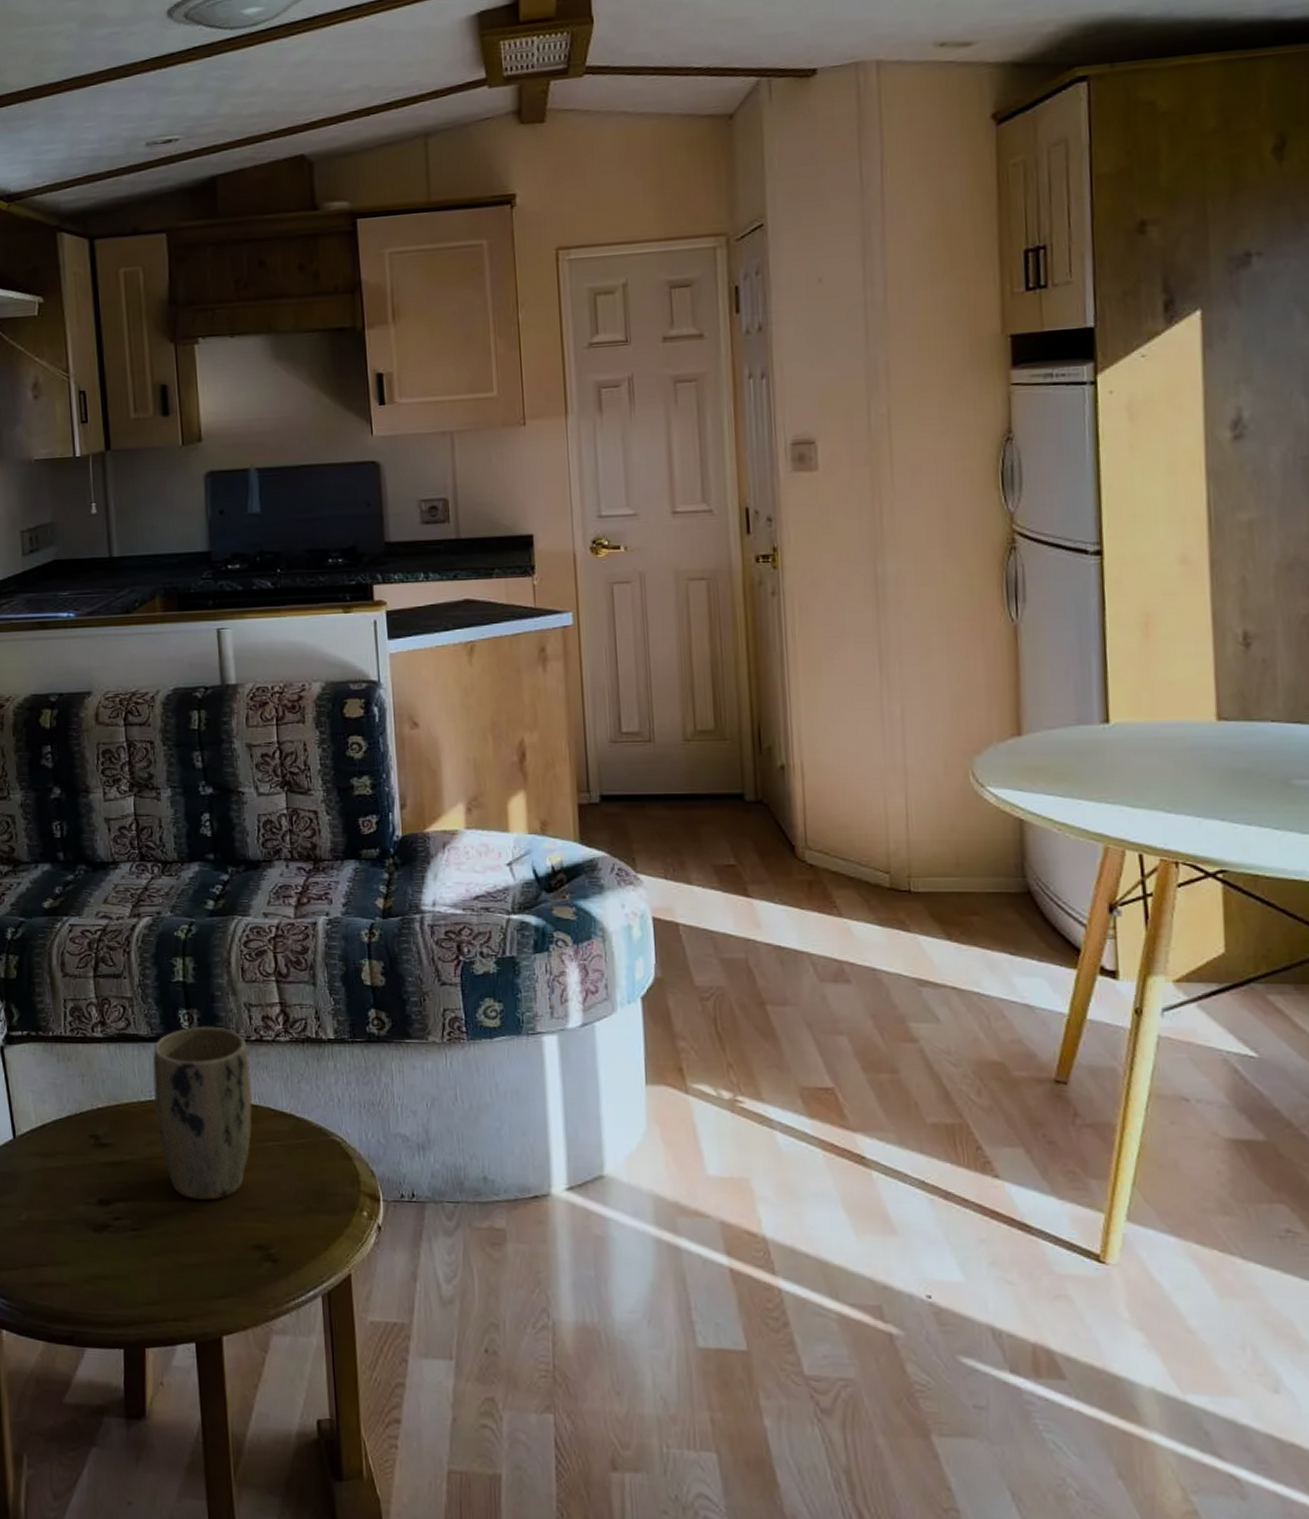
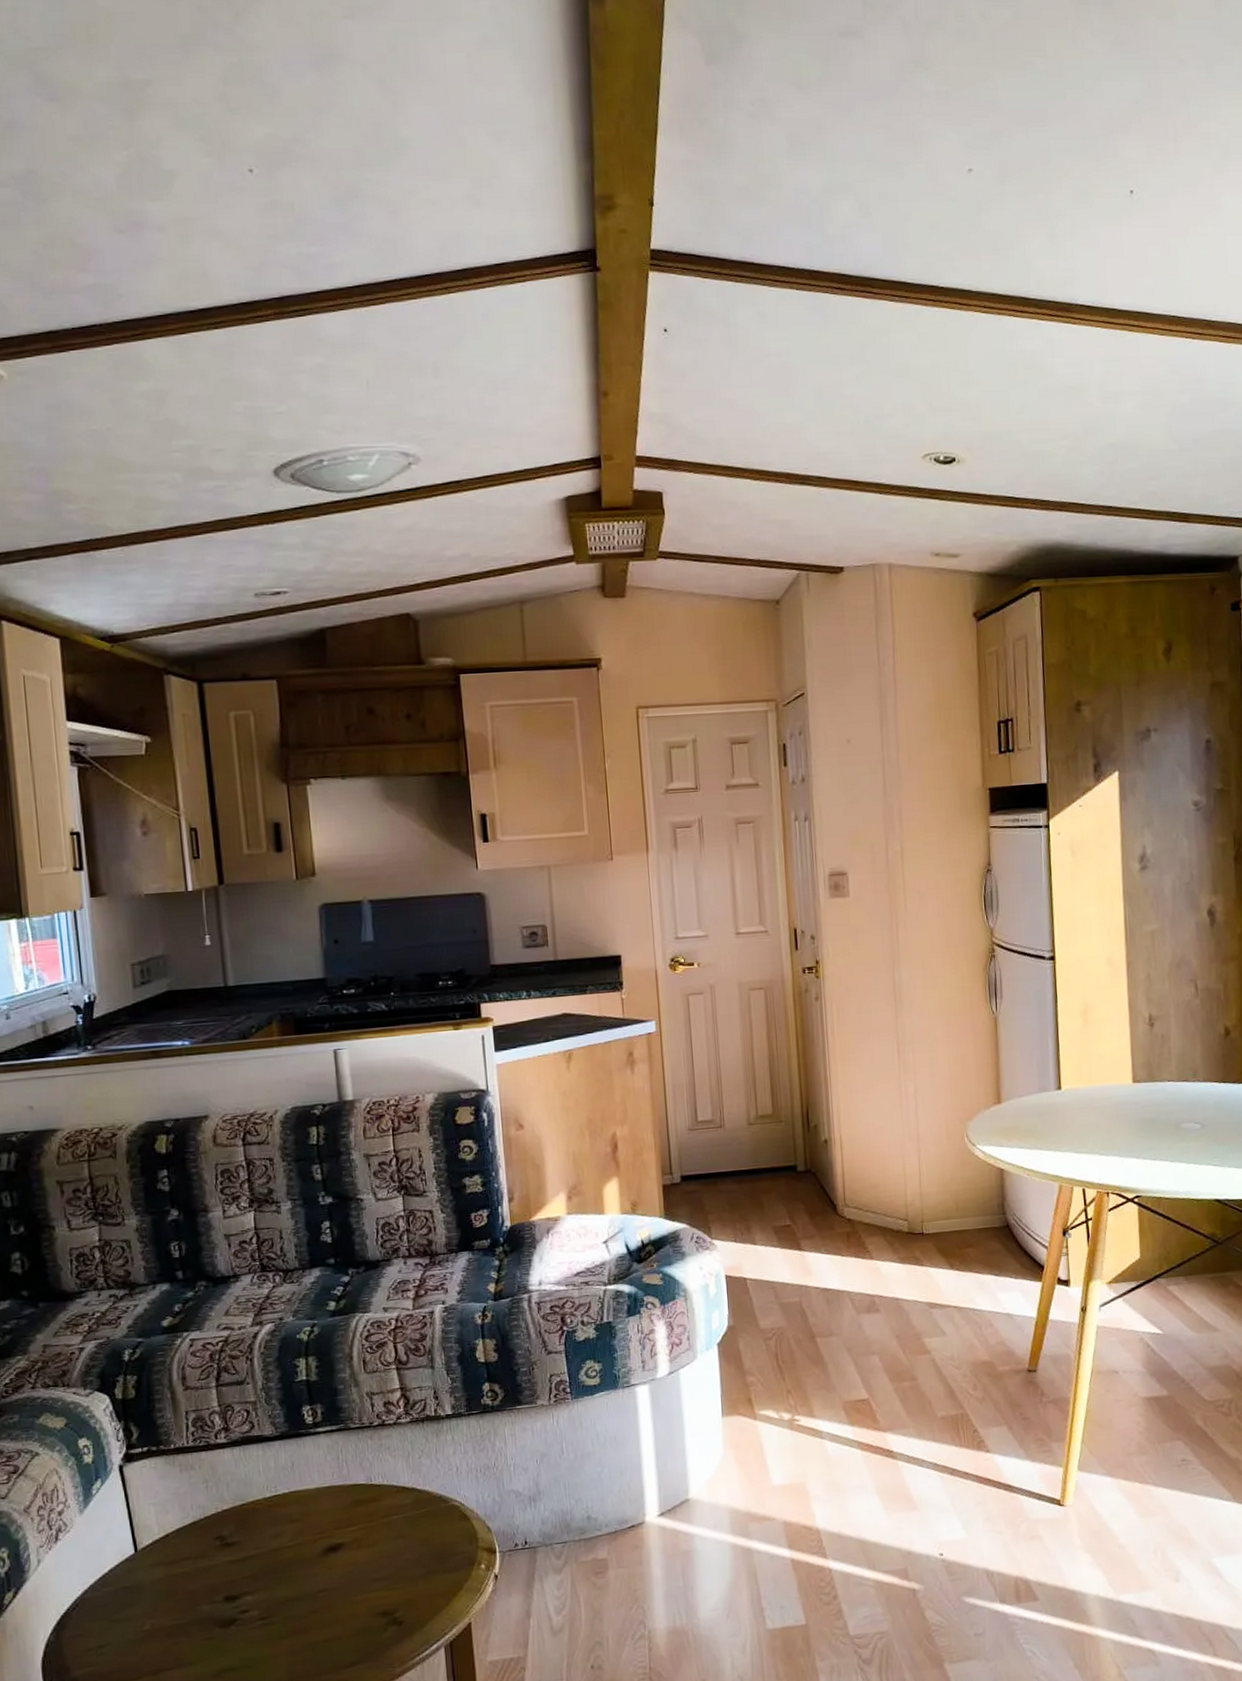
plant pot: present [152,1026,252,1200] -> none [277,1418,376,1581]

